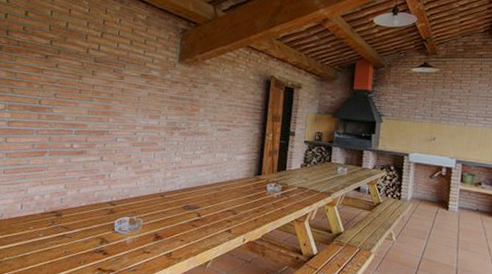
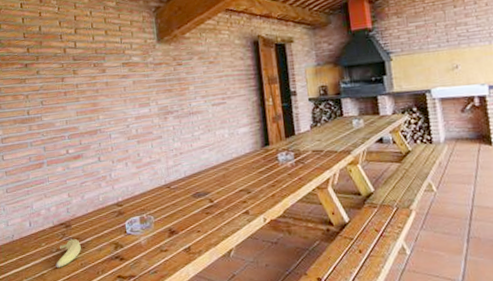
banana: none [39,228,68,252] -> present [55,239,81,267]

